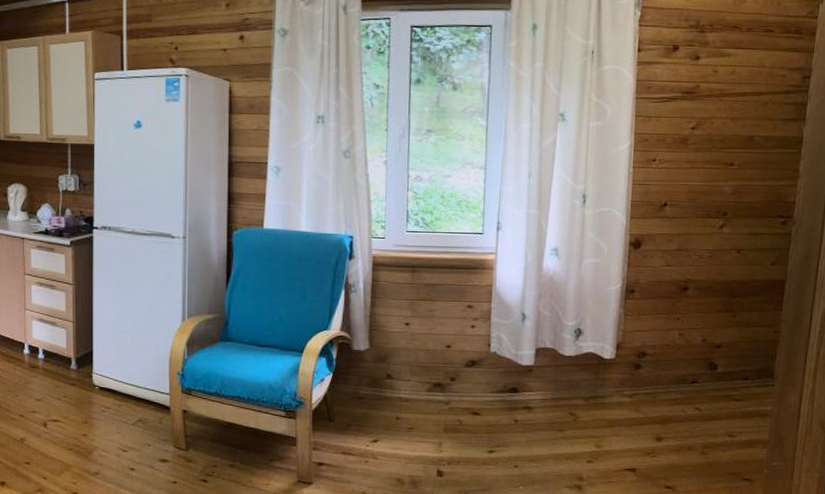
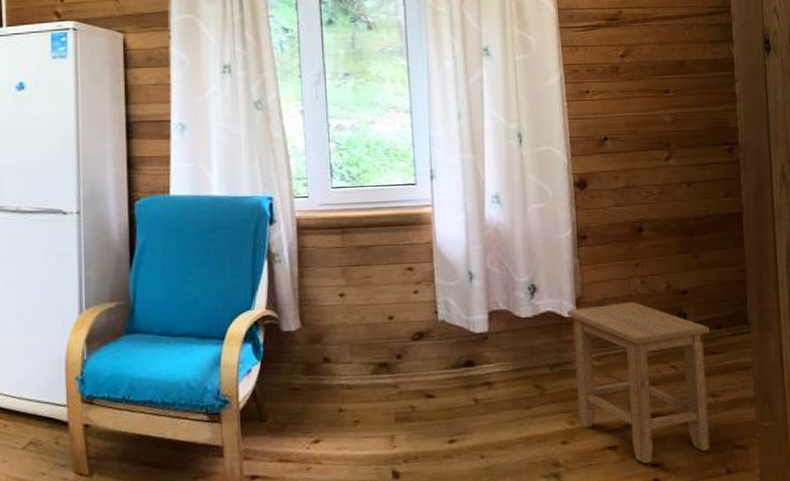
stool: none [604,350,737,485] -> present [566,302,710,463]

